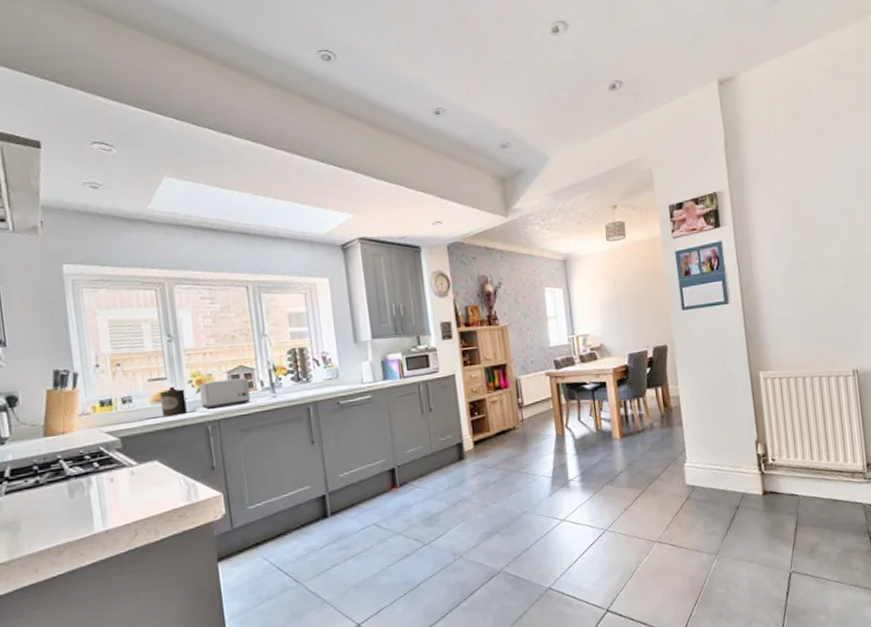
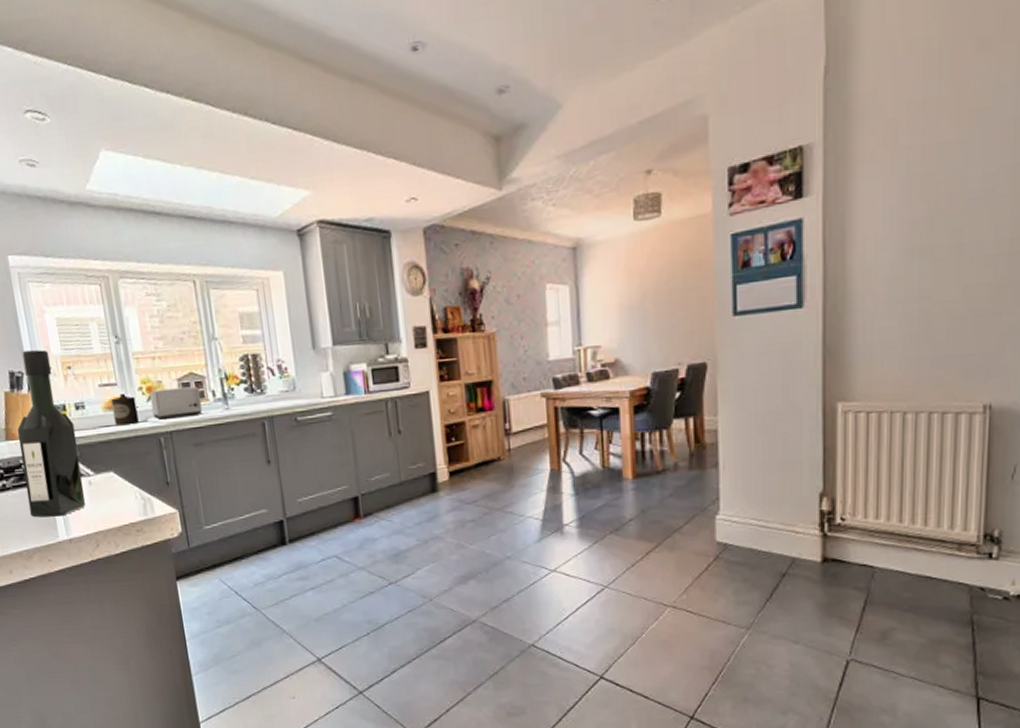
bottle: none [57,349,126,512] -> present [17,349,85,518]

